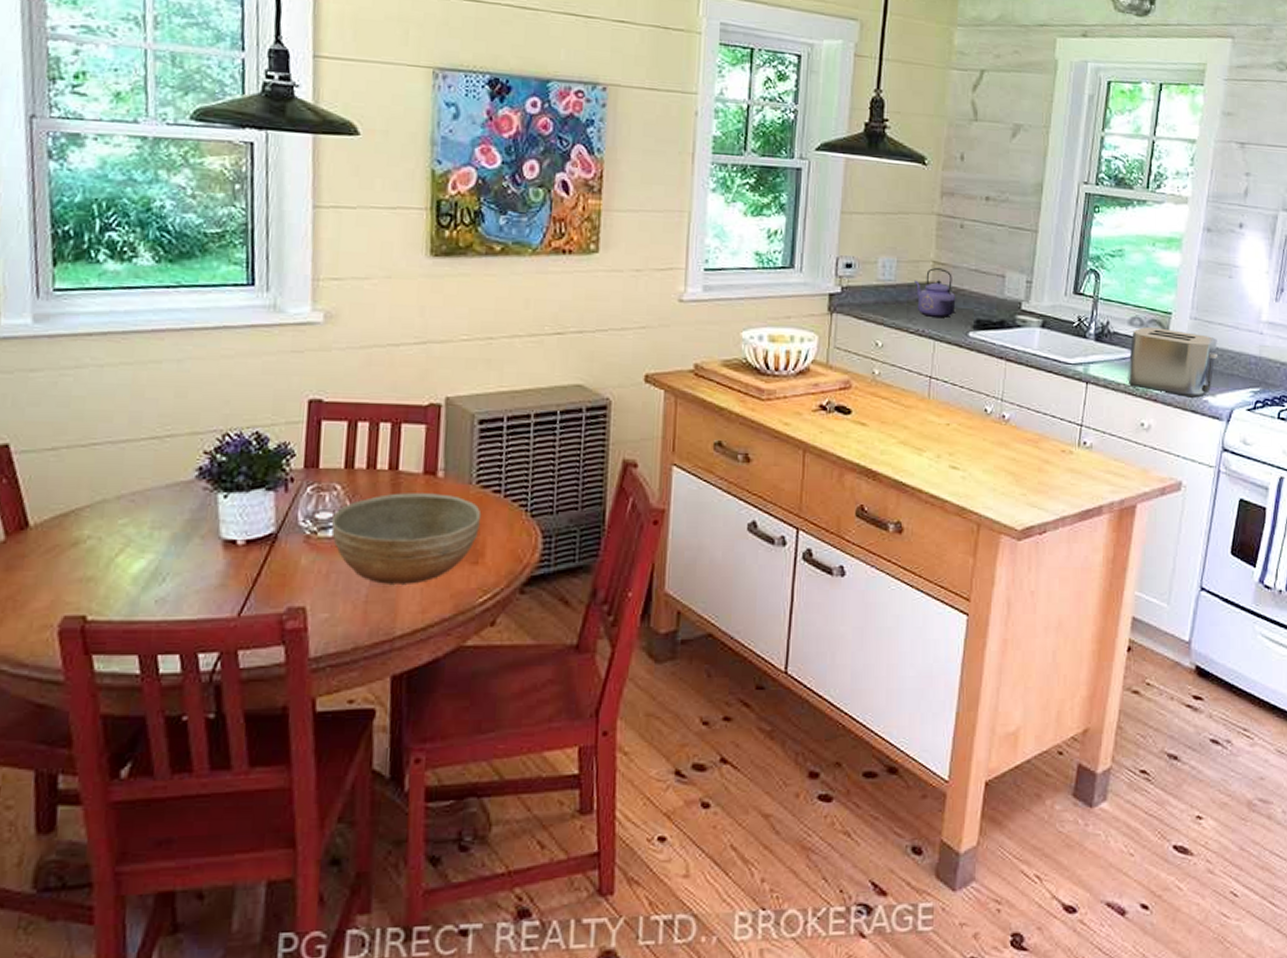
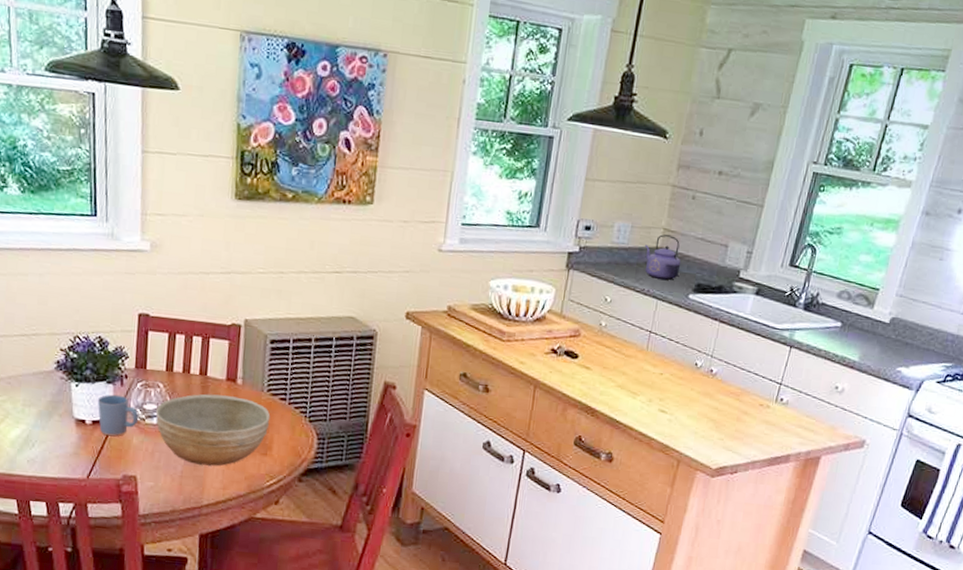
mug: none [253,503,309,558] -> present [98,394,139,437]
toaster: present [1126,327,1219,398] -> none [828,300,919,368]

